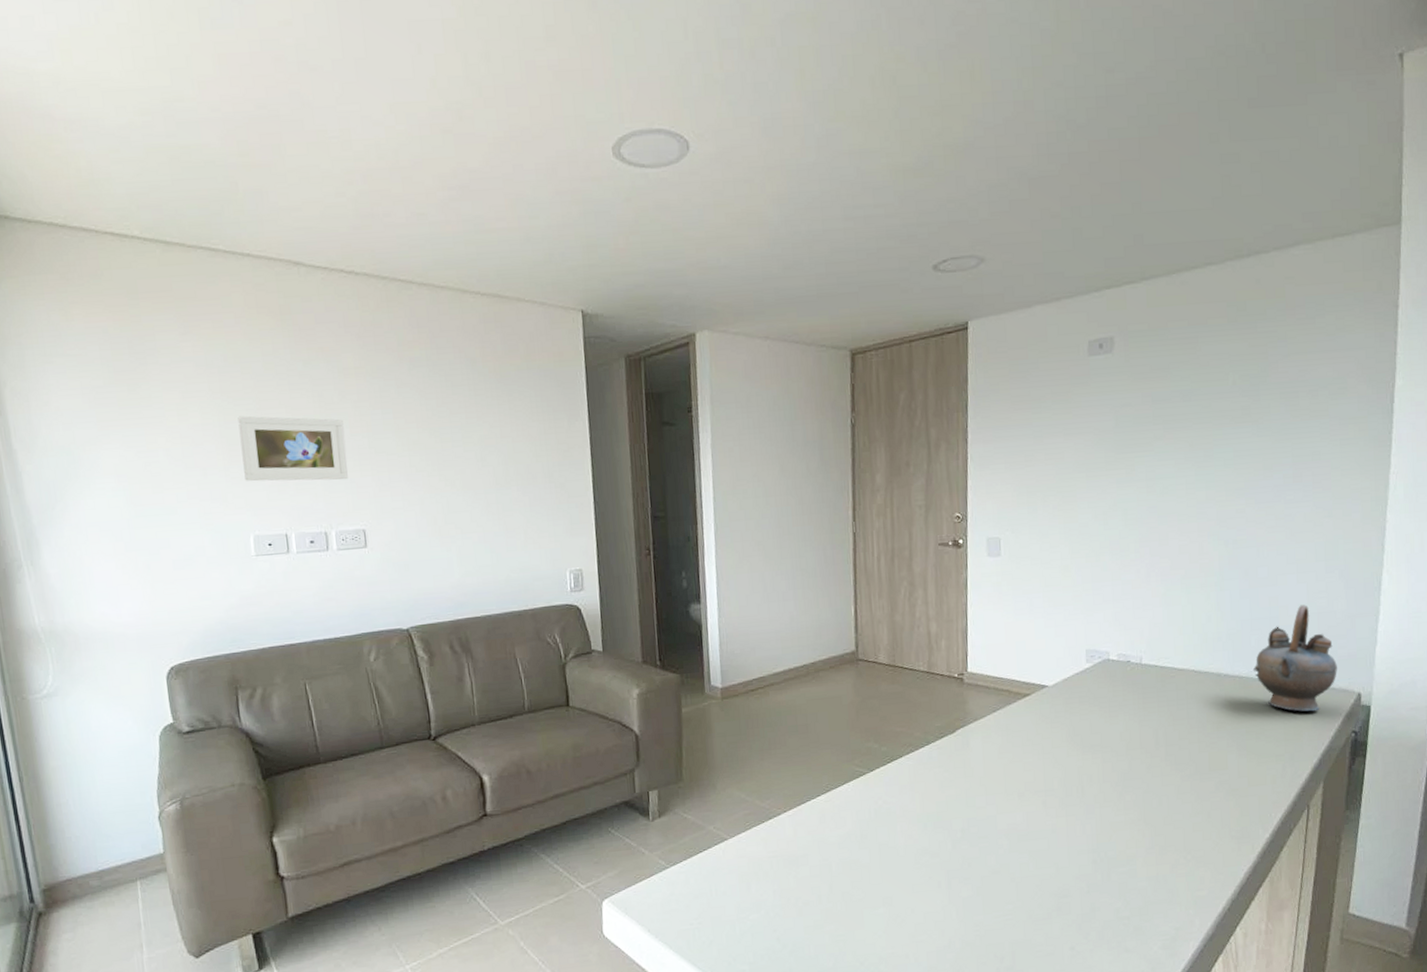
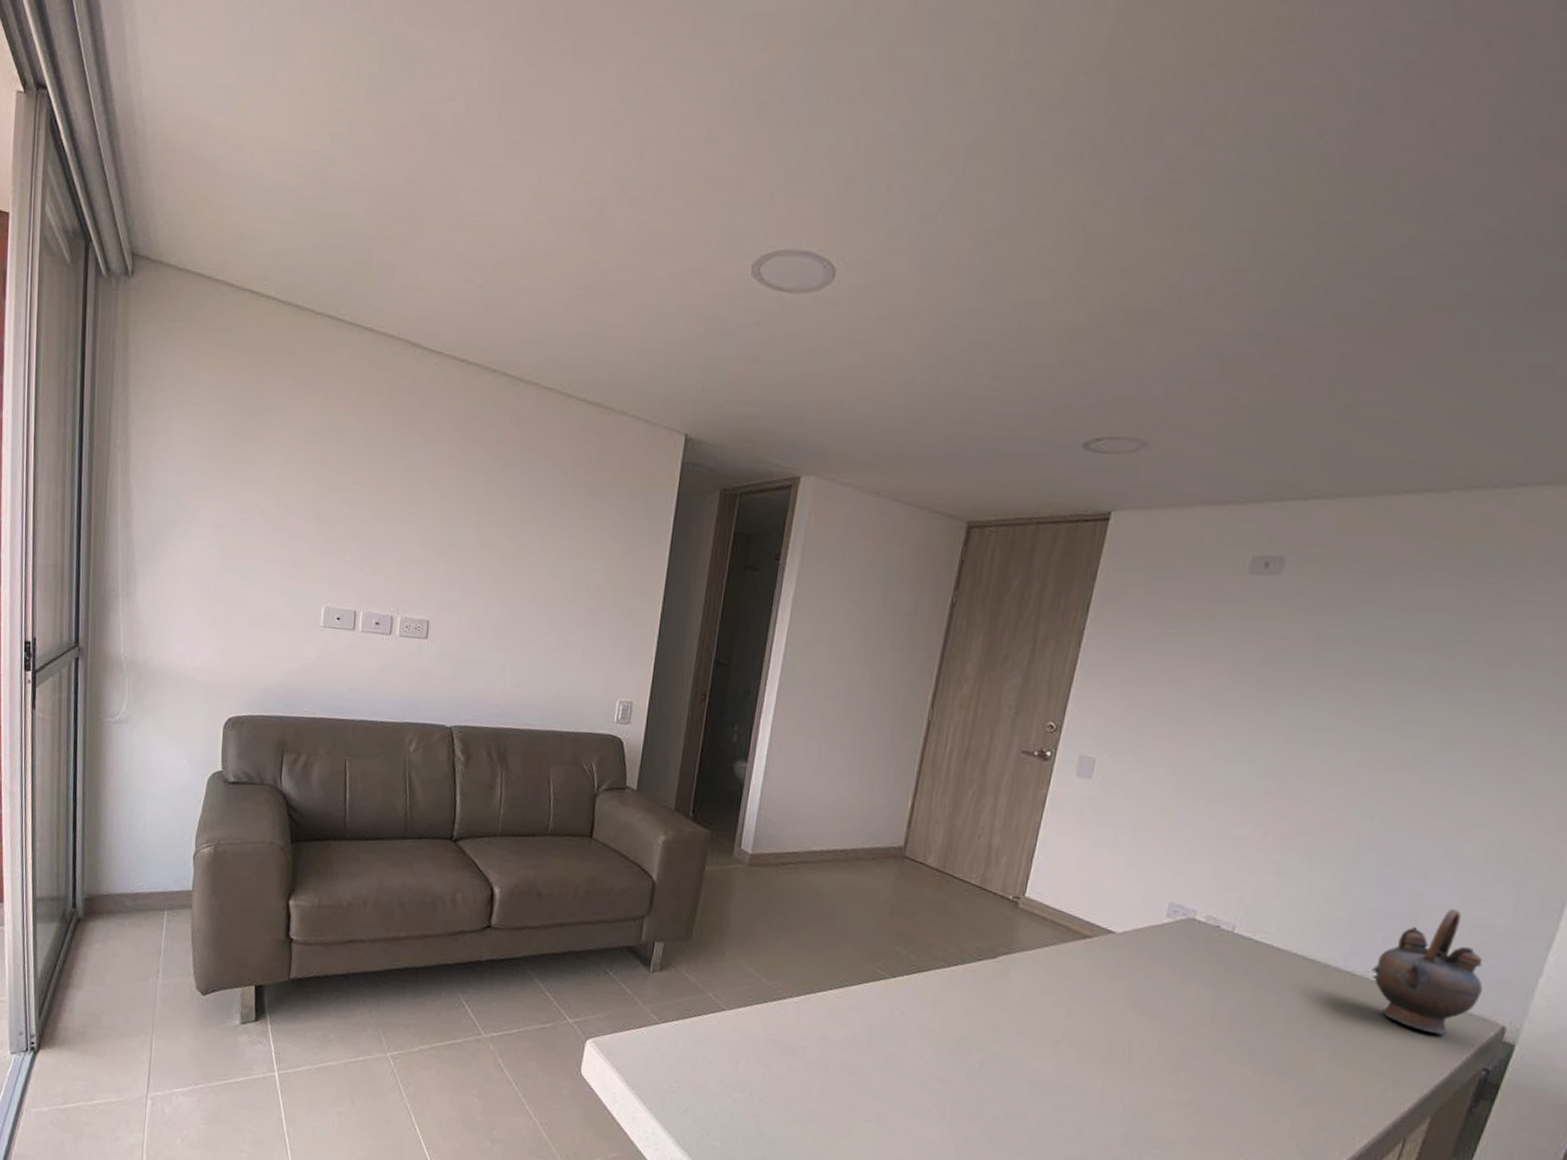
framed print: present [238,416,348,482] -> none [327,488,429,569]

